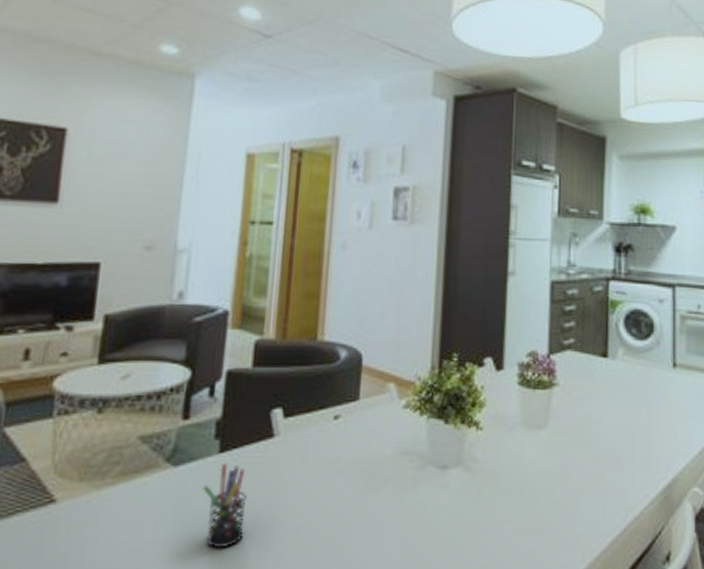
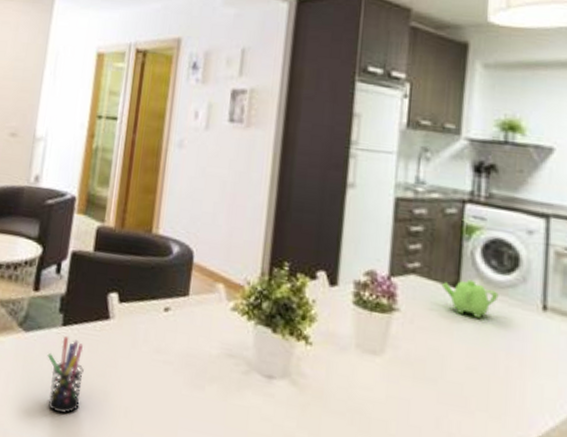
teapot: none [593,348,639,382] -> present [441,279,499,318]

